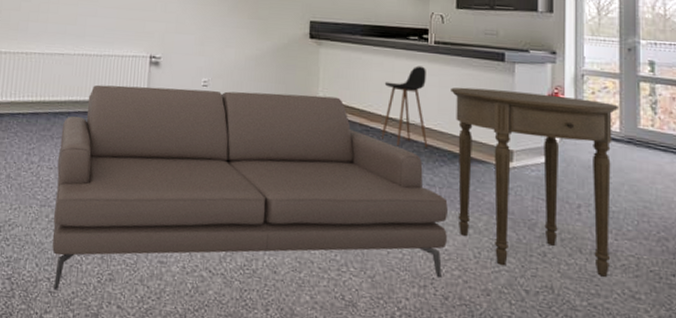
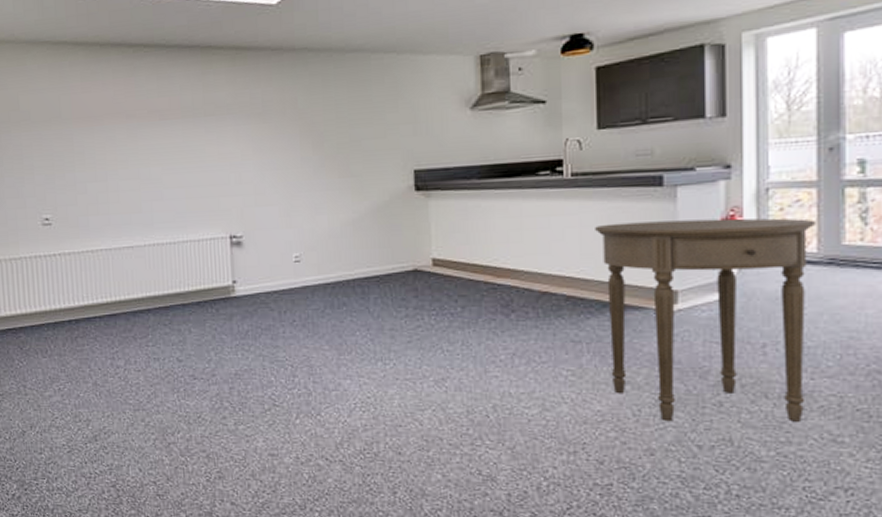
sofa: present [52,84,448,290] -> none [144,255,599,493]
bar stool: present [380,66,428,148] -> none [511,205,570,303]

